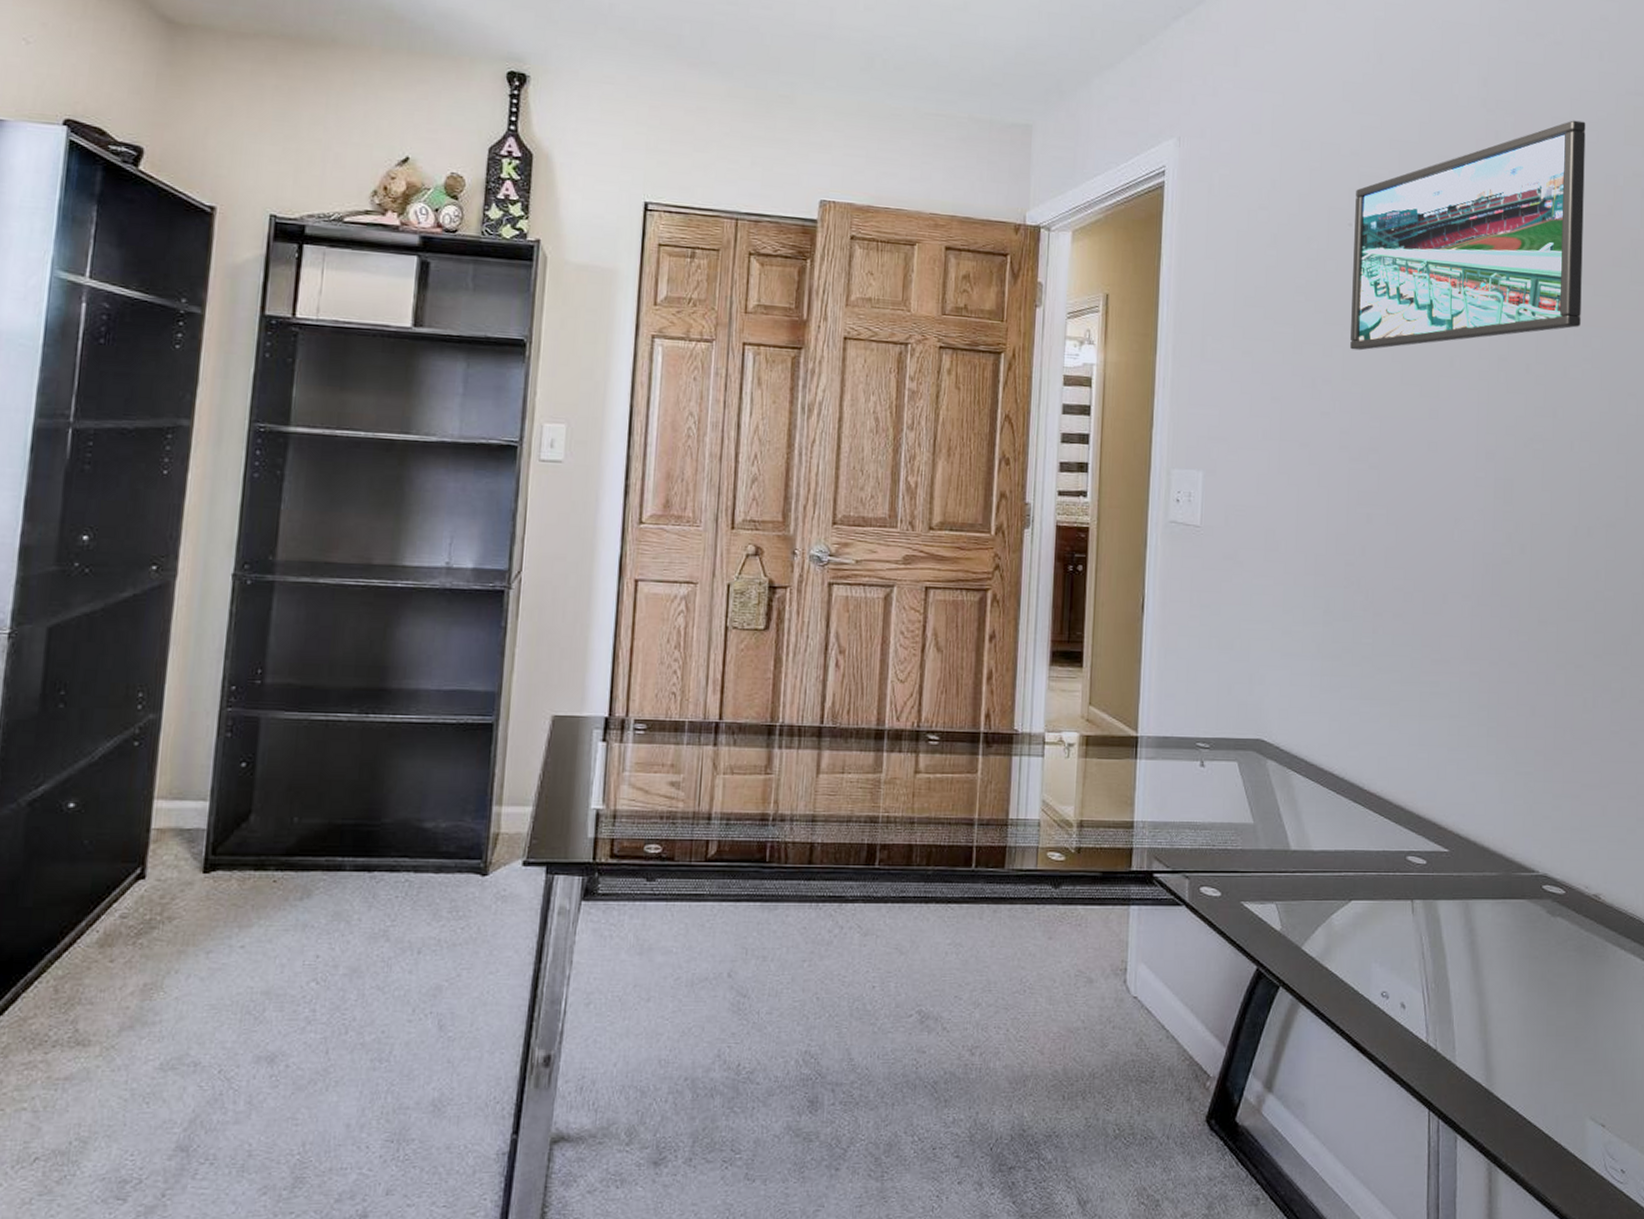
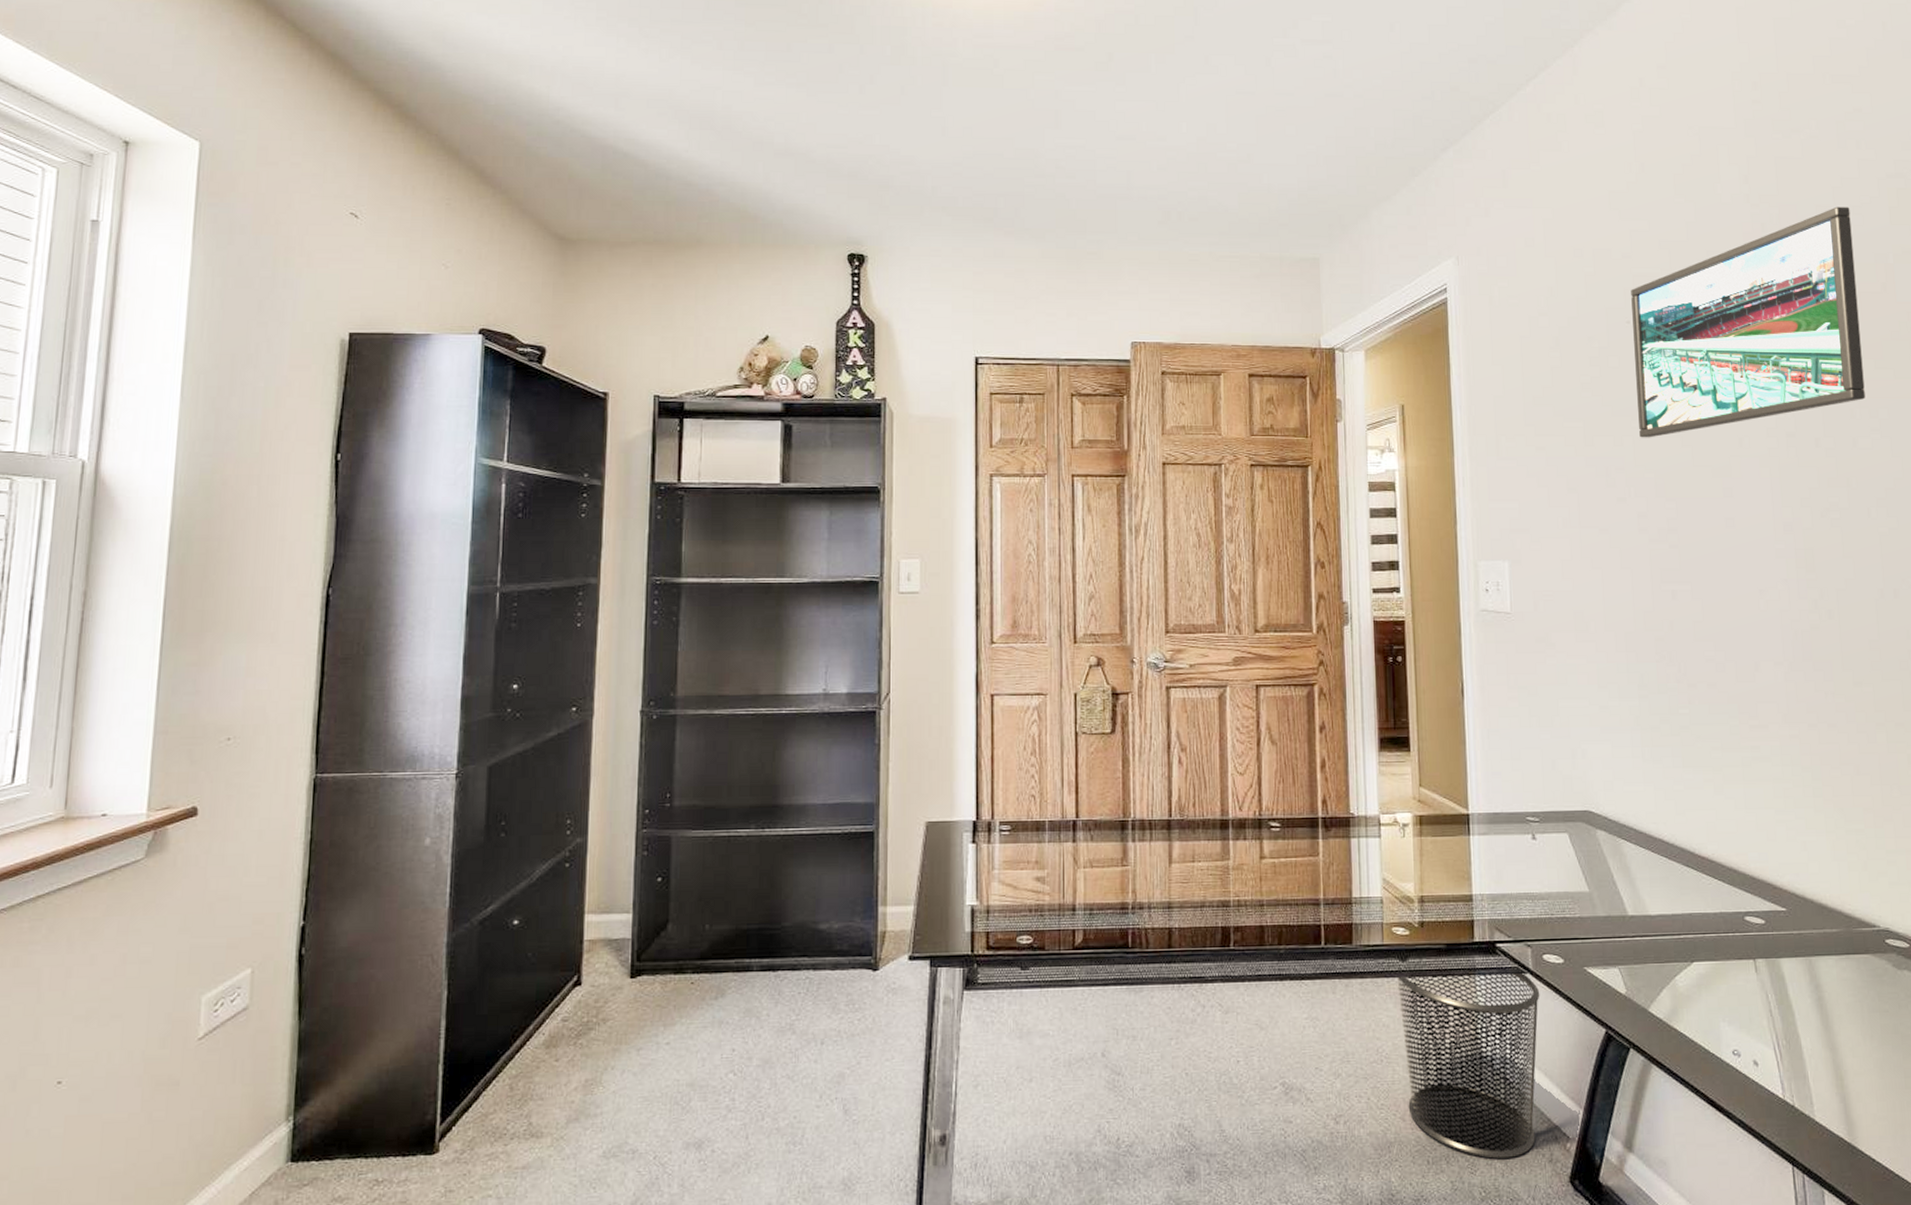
waste bin: none [1047,902,1194,1096] -> present [1395,971,1540,1159]

